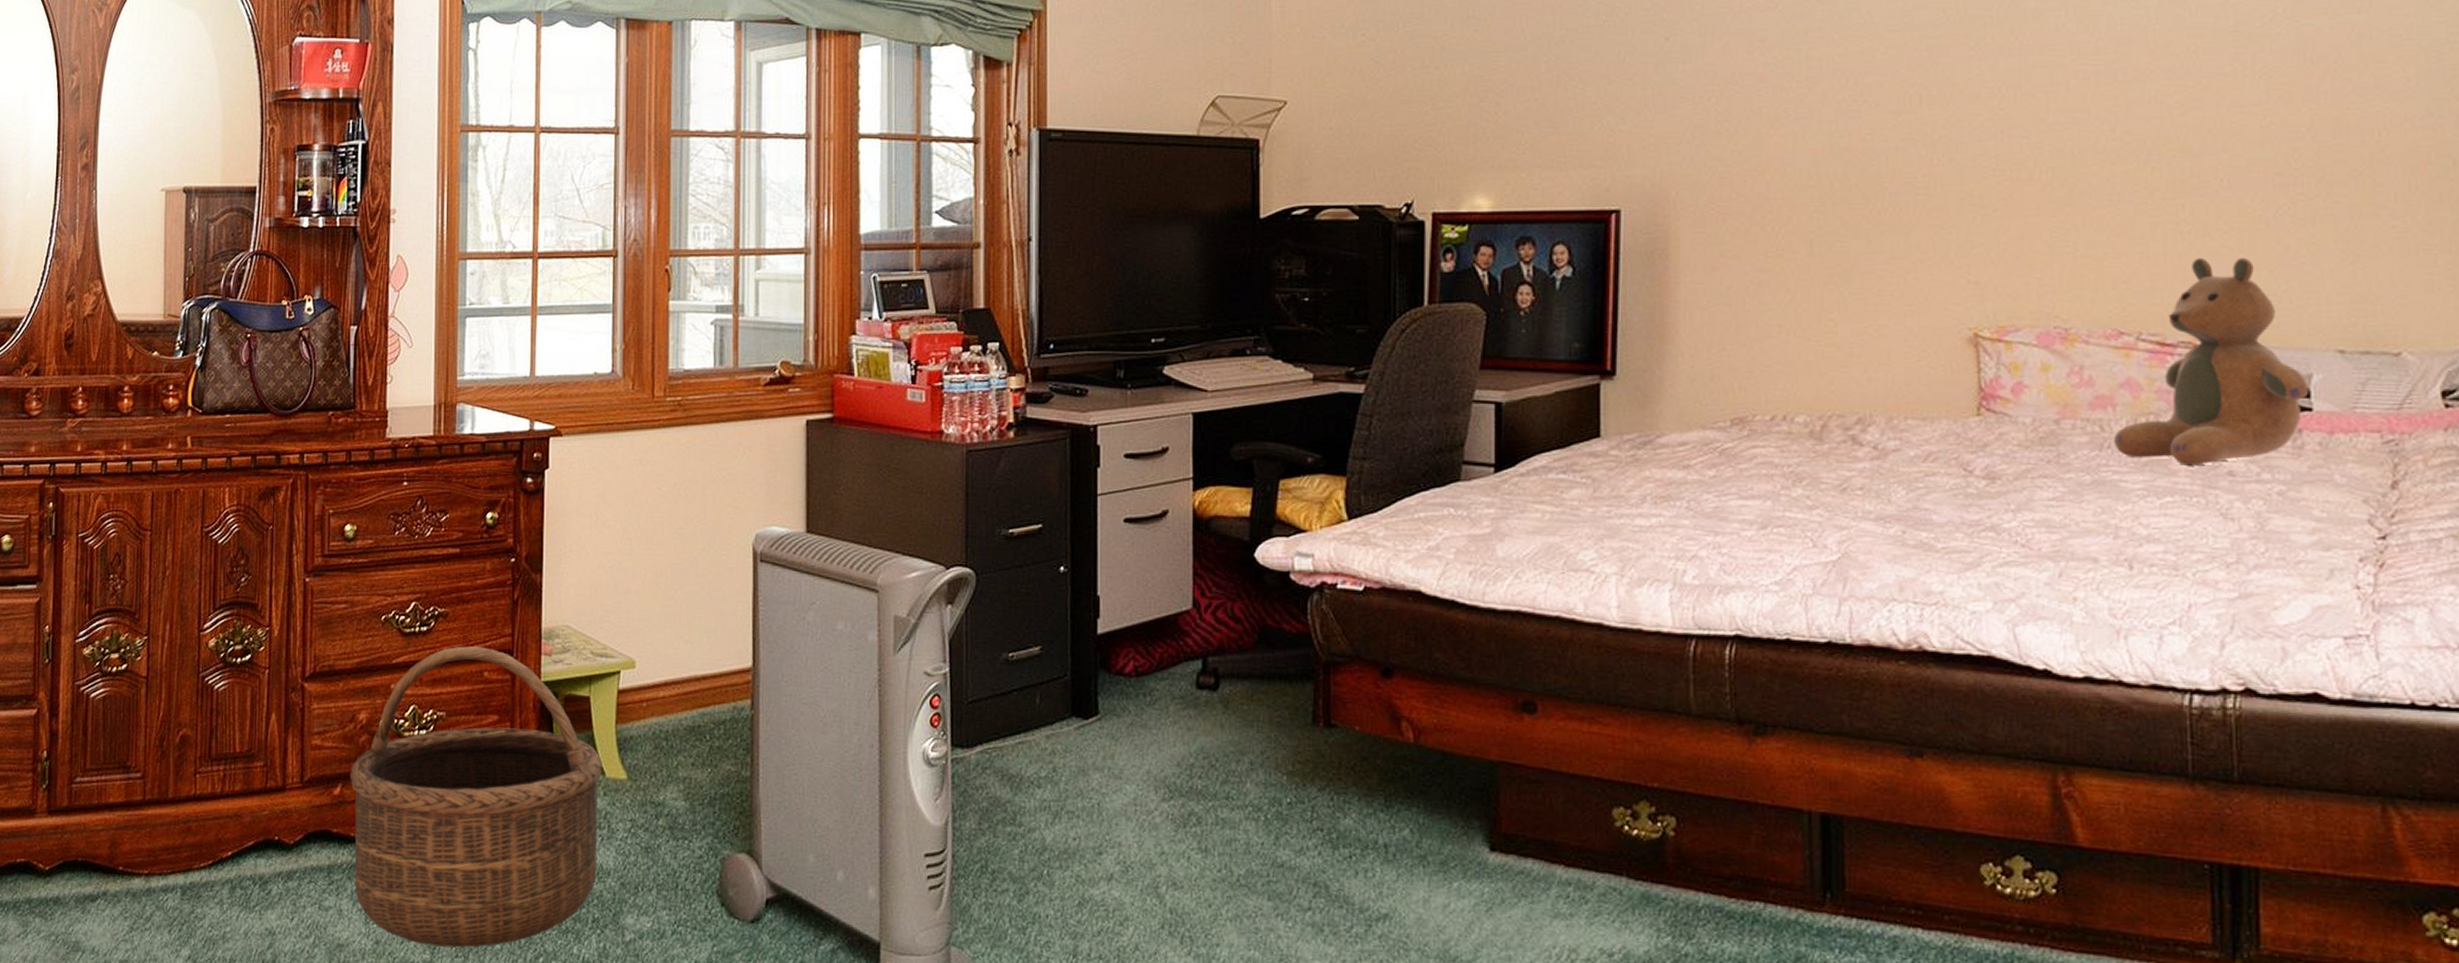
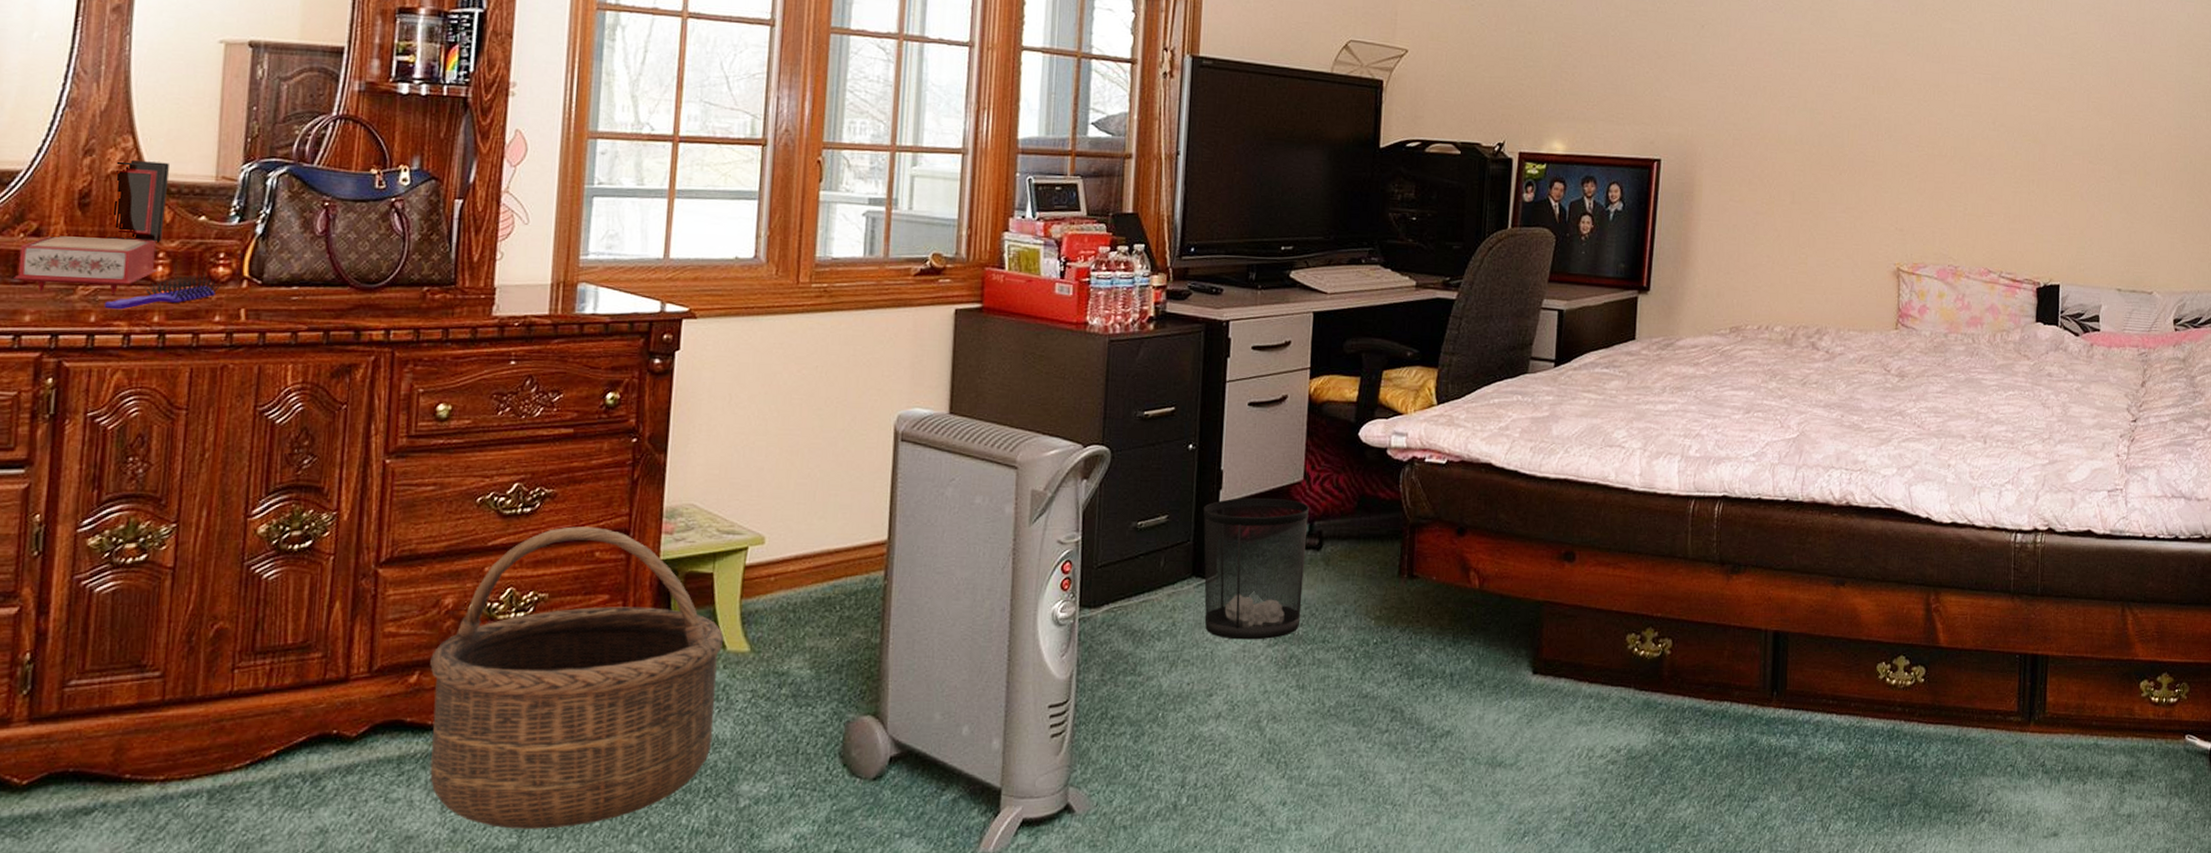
jewelry box: none [22,303,129,427] -> present [14,160,169,296]
hairbrush: none [87,404,172,440] -> present [104,273,222,310]
waste bin: none [1079,627,1201,793] -> present [1203,497,1309,640]
teddy bear: present [2113,257,2309,466] -> none [1980,219,2099,369]

